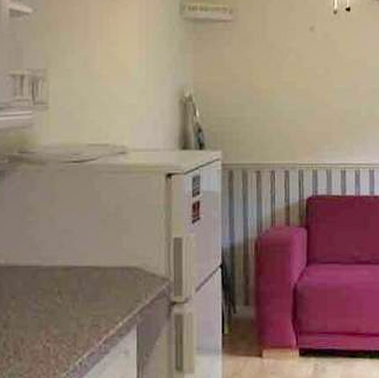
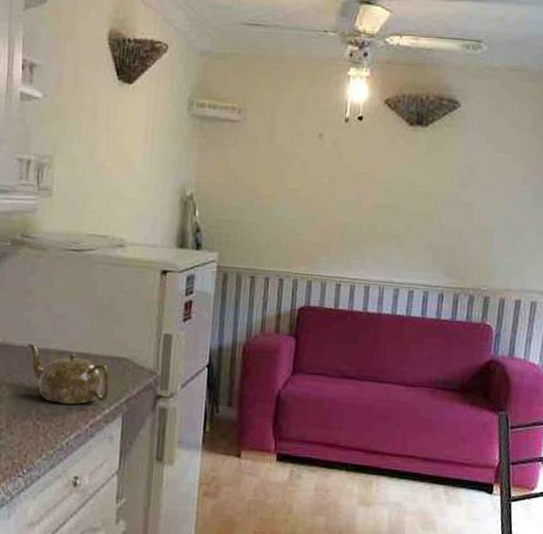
teapot: none [31,262,122,322] -> present [27,343,110,405]

